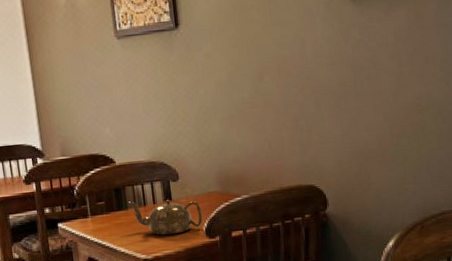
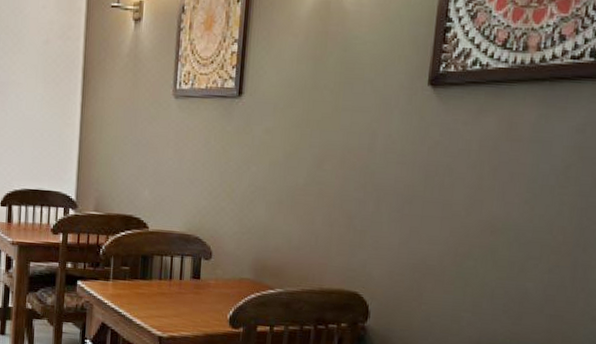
teapot: present [128,200,203,235] -> none [154,272,230,316]

